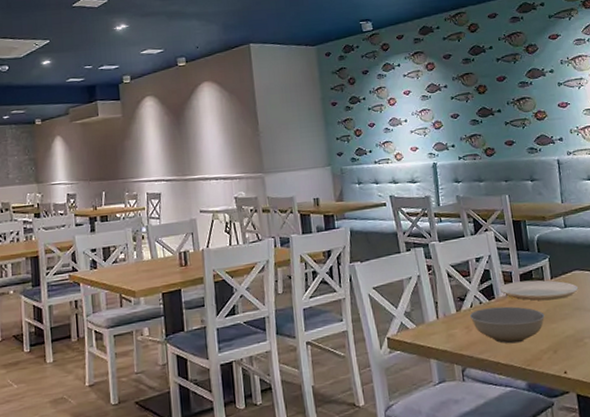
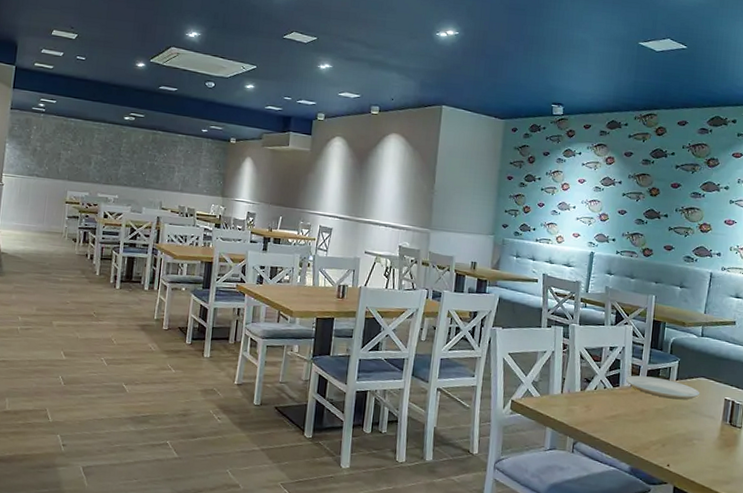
bowl: present [469,306,545,344] -> none [591,393,662,431]

